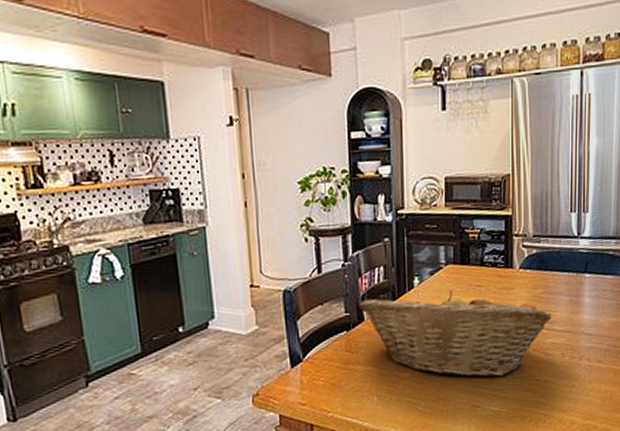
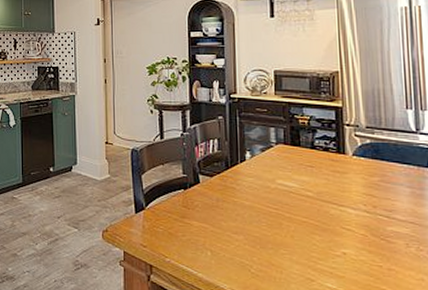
fruit basket: present [359,290,552,378] -> none [195,165,392,256]

